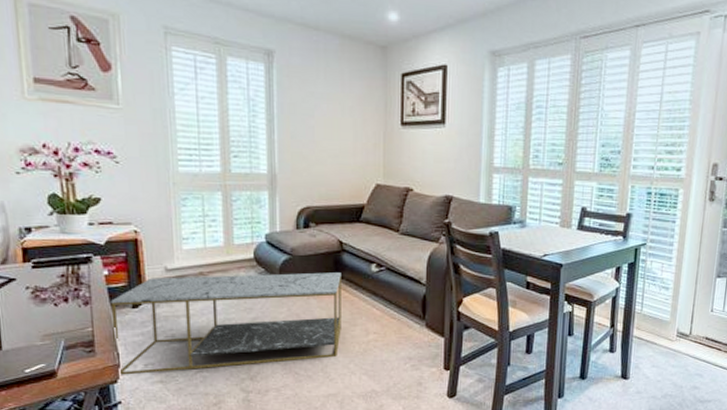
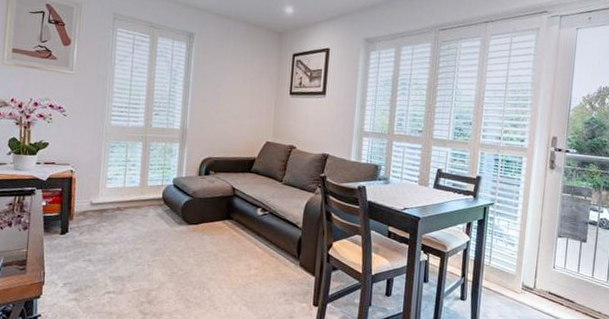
coffee table: present [110,272,341,375] -> none [42,210,232,292]

